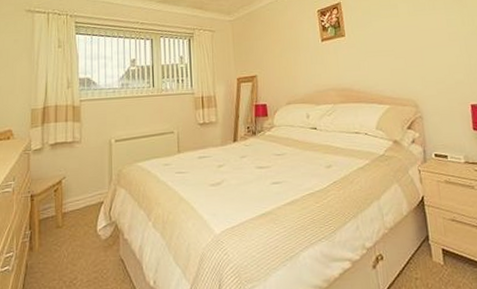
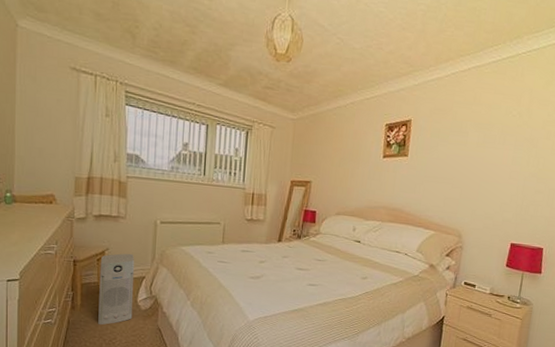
air purifier: none [57,178,93,265] -> present [98,253,135,325]

